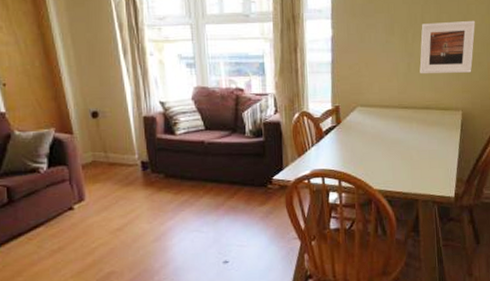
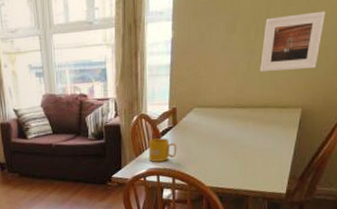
mug: none [312,137,342,163] -> present [149,138,177,162]

